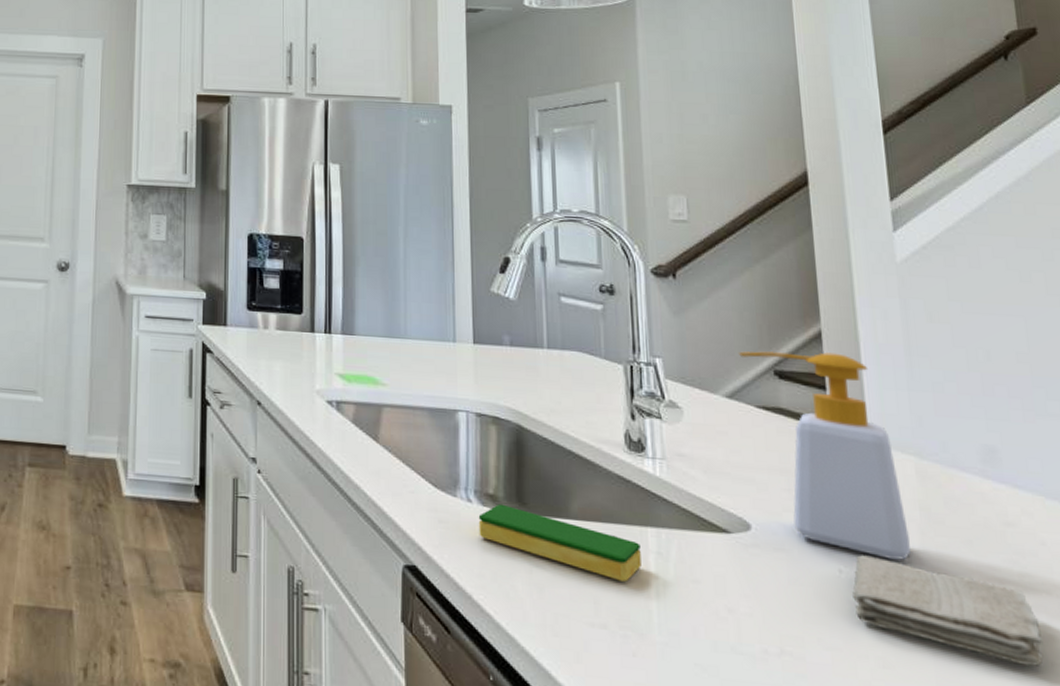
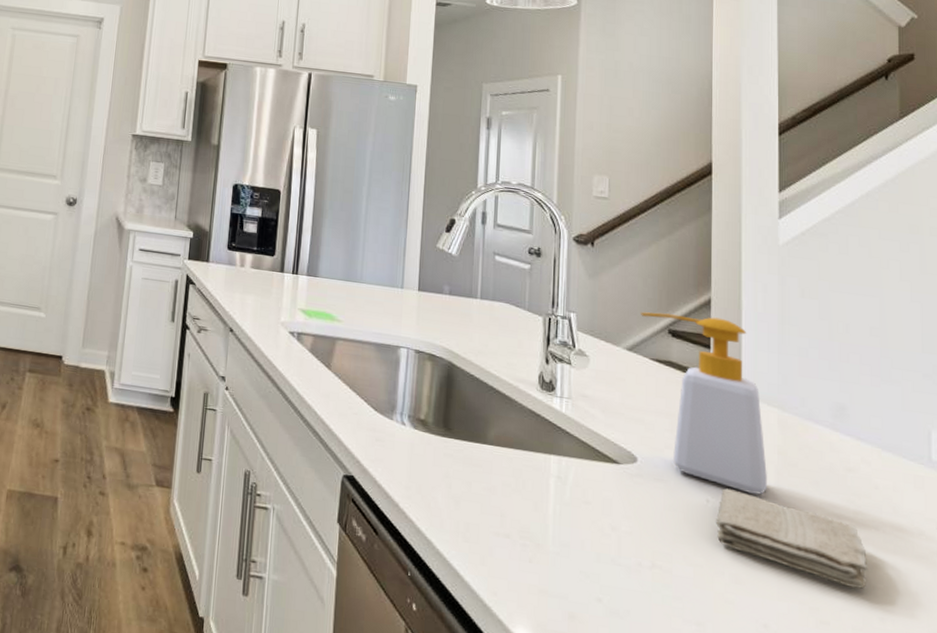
dish sponge: present [478,504,642,582] -> none [409,428,544,500]

